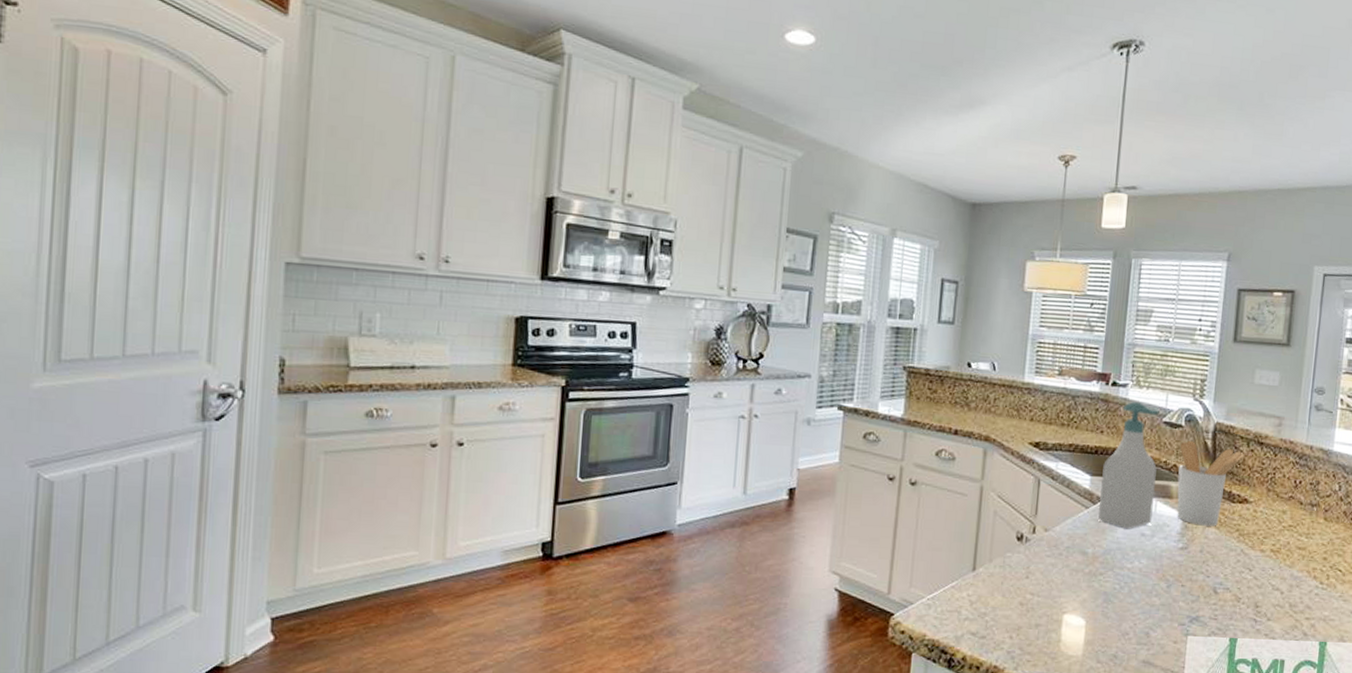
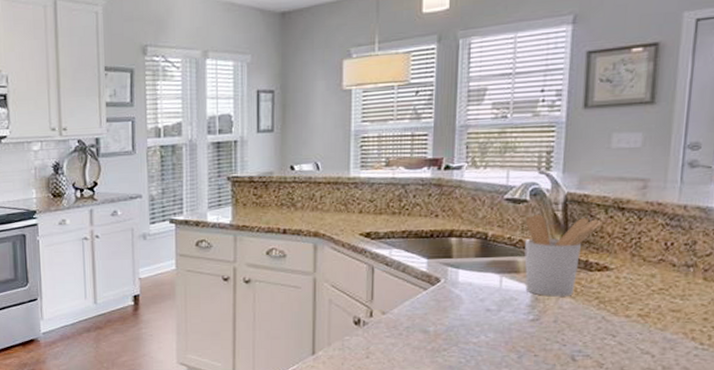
soap bottle: present [1098,402,1160,529] -> none [438,183,500,306]

